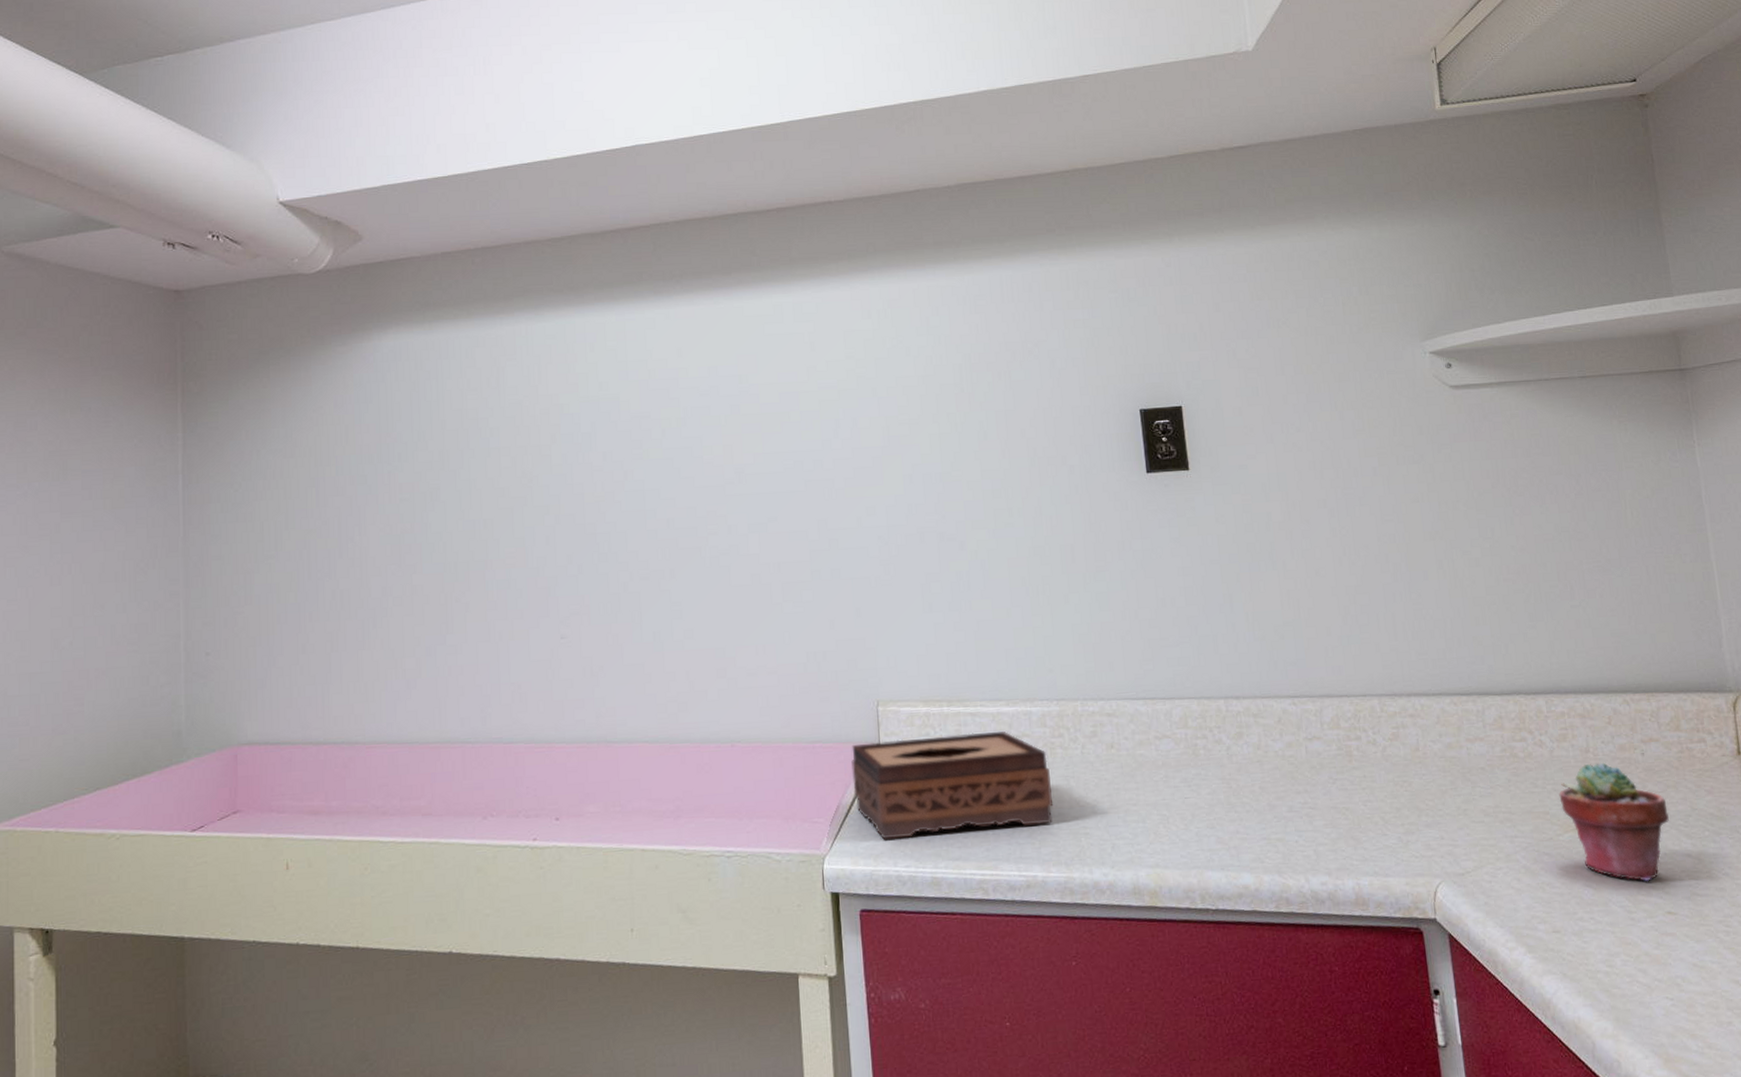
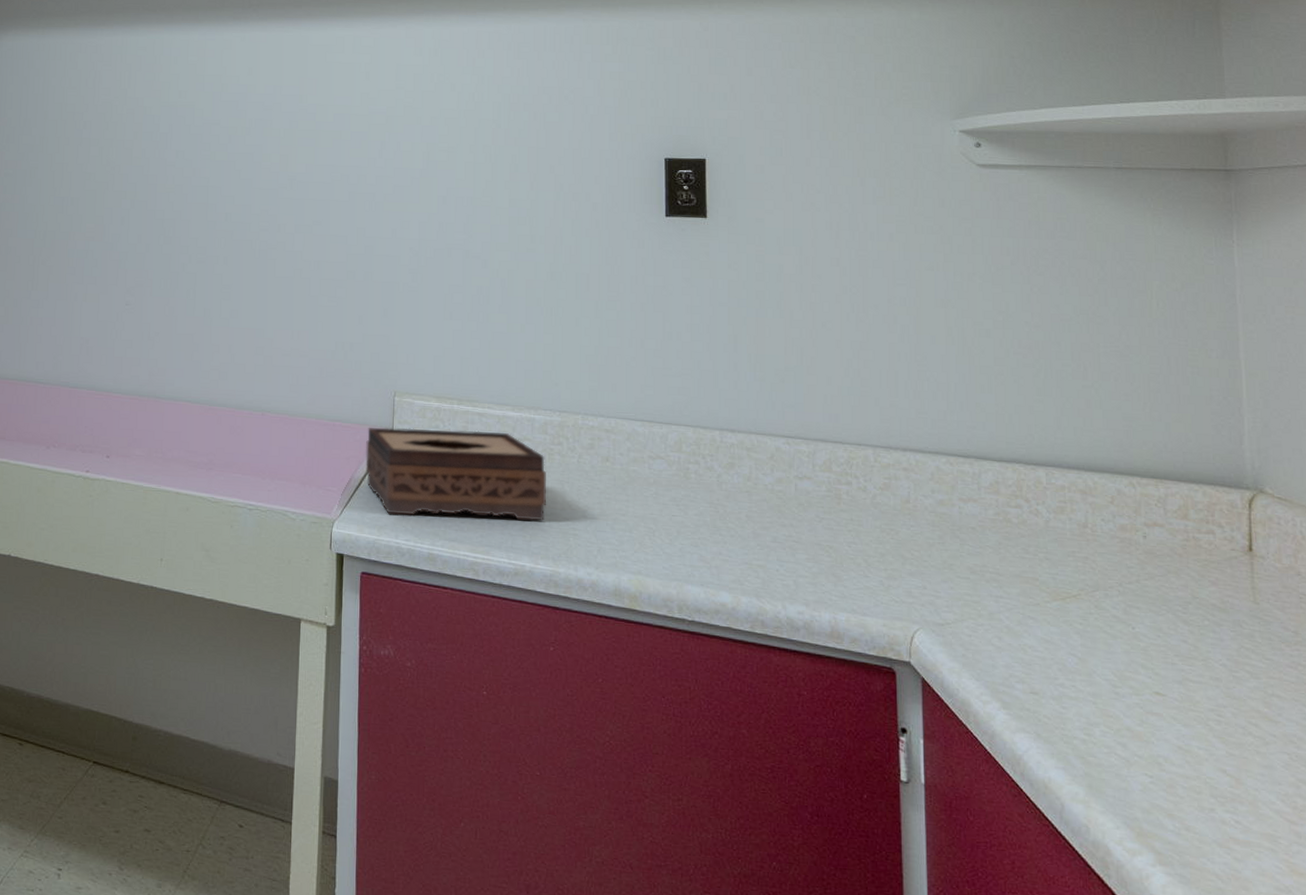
potted succulent: present [1559,762,1669,882] -> none [1051,538,1166,661]

